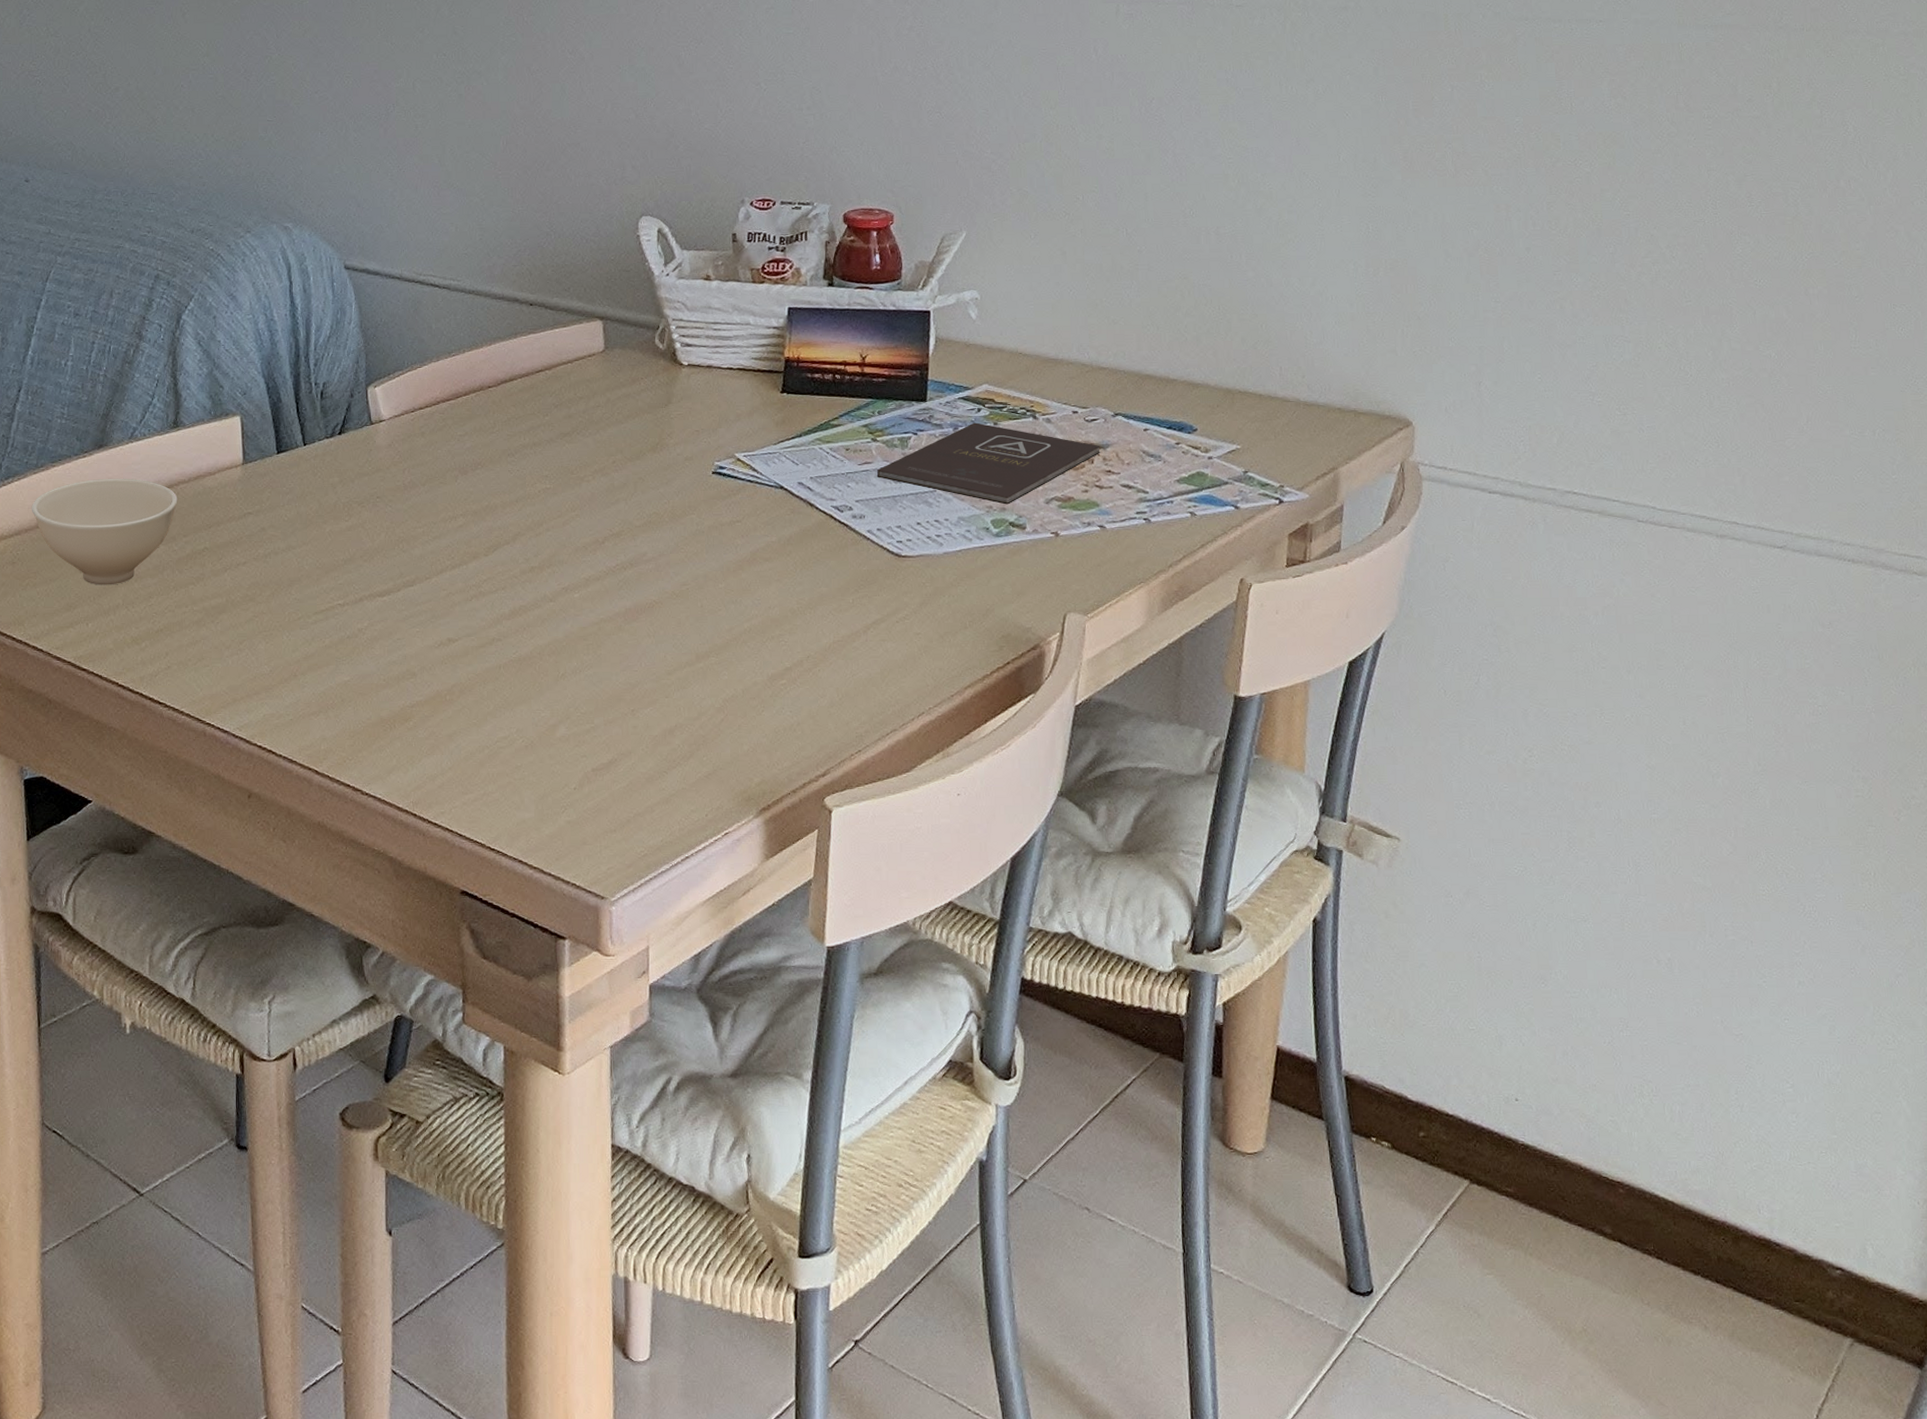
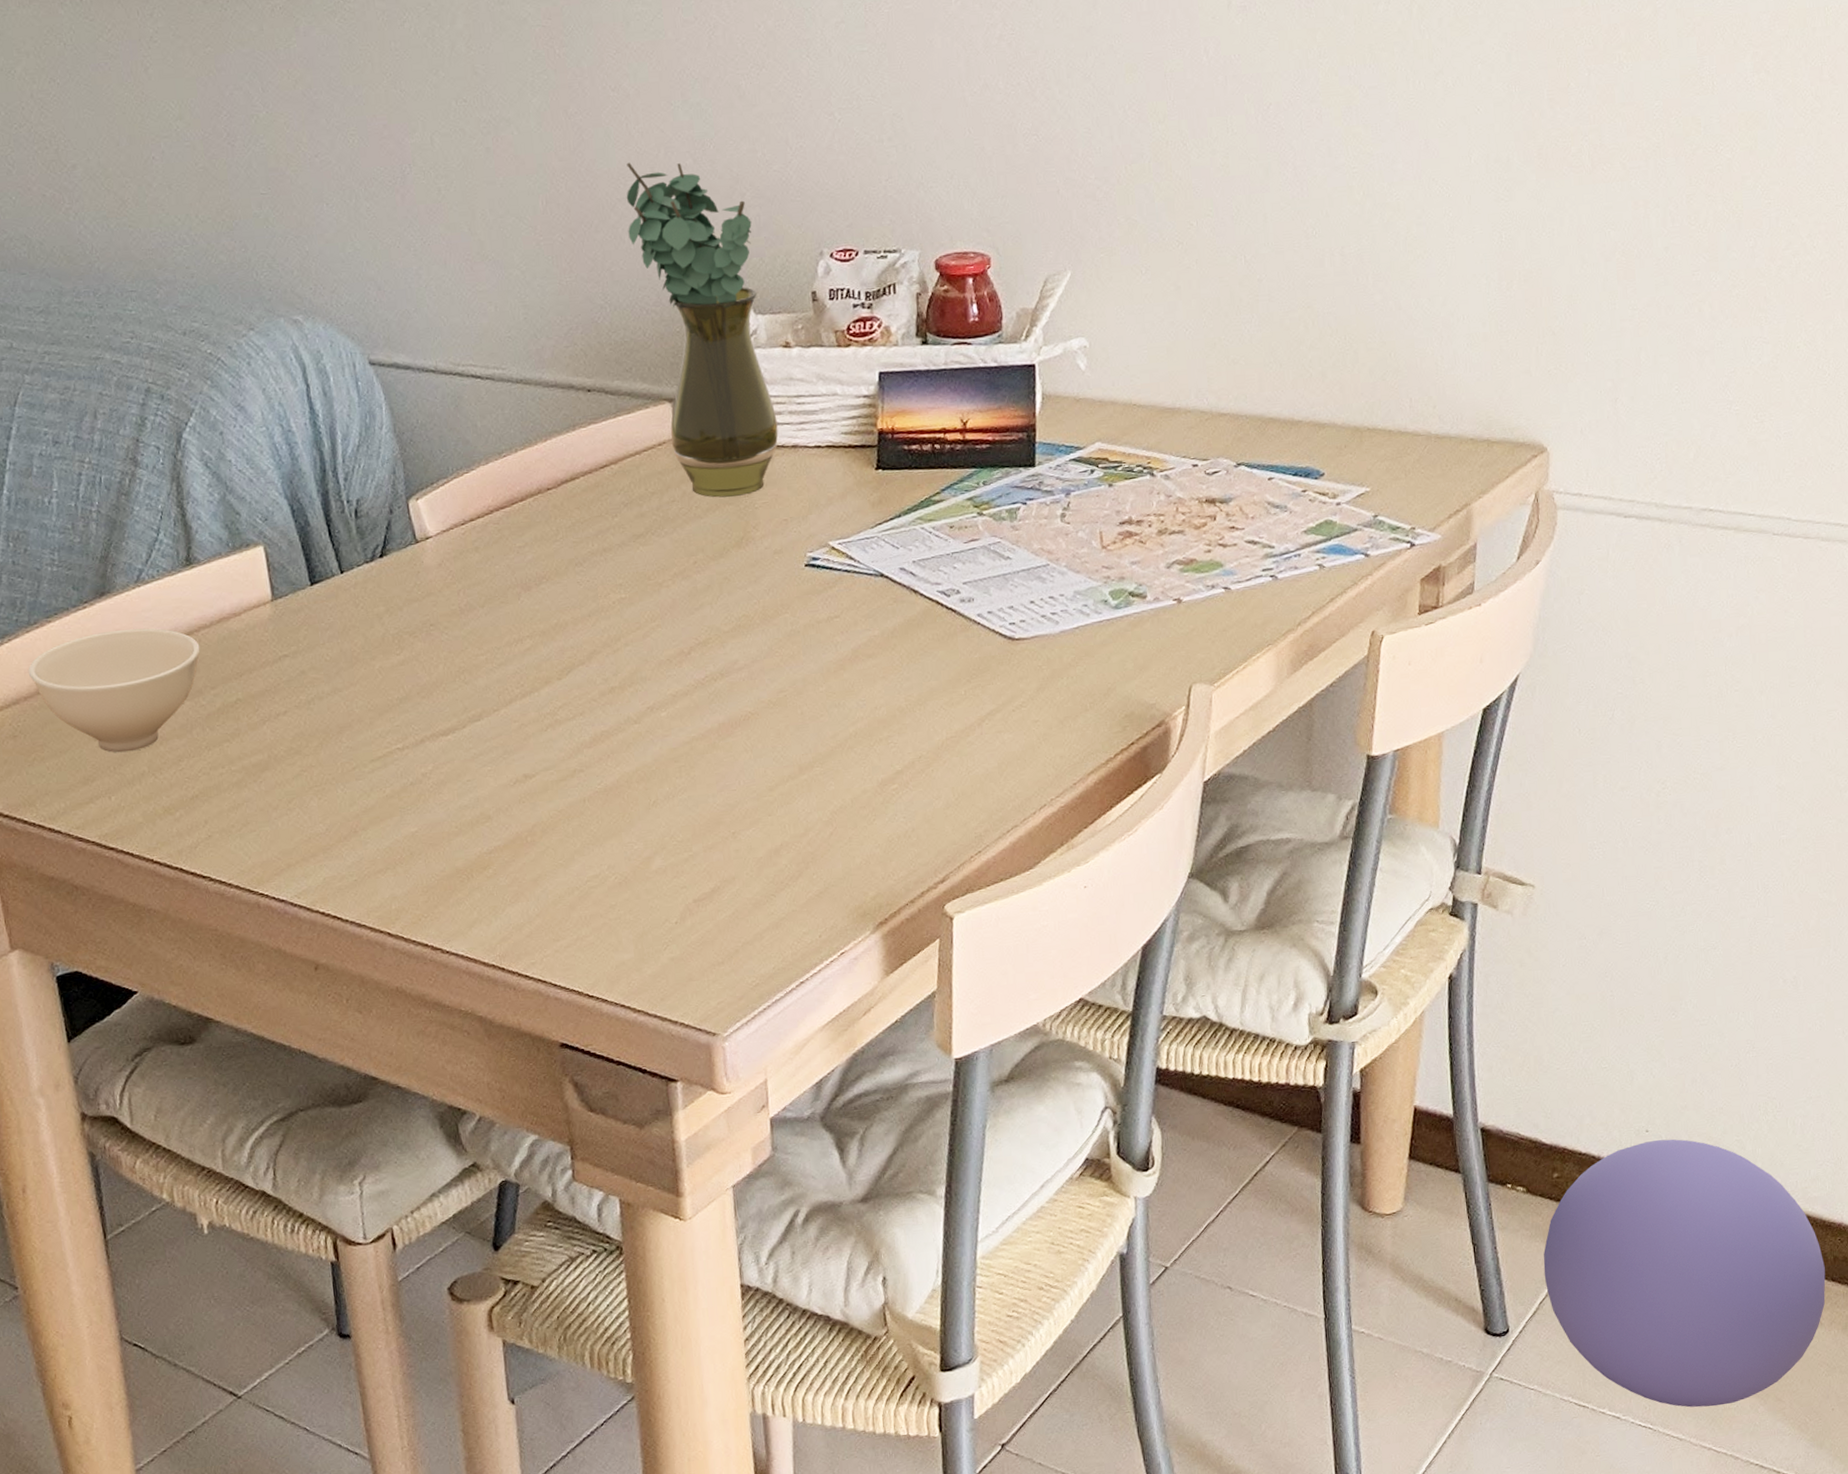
vase: none [575,114,696,406] -> present [626,162,779,498]
book: present [877,422,1100,505] -> none [985,485,1223,573]
ball: none [1409,1111,1710,1402] -> present [1543,1139,1826,1408]

